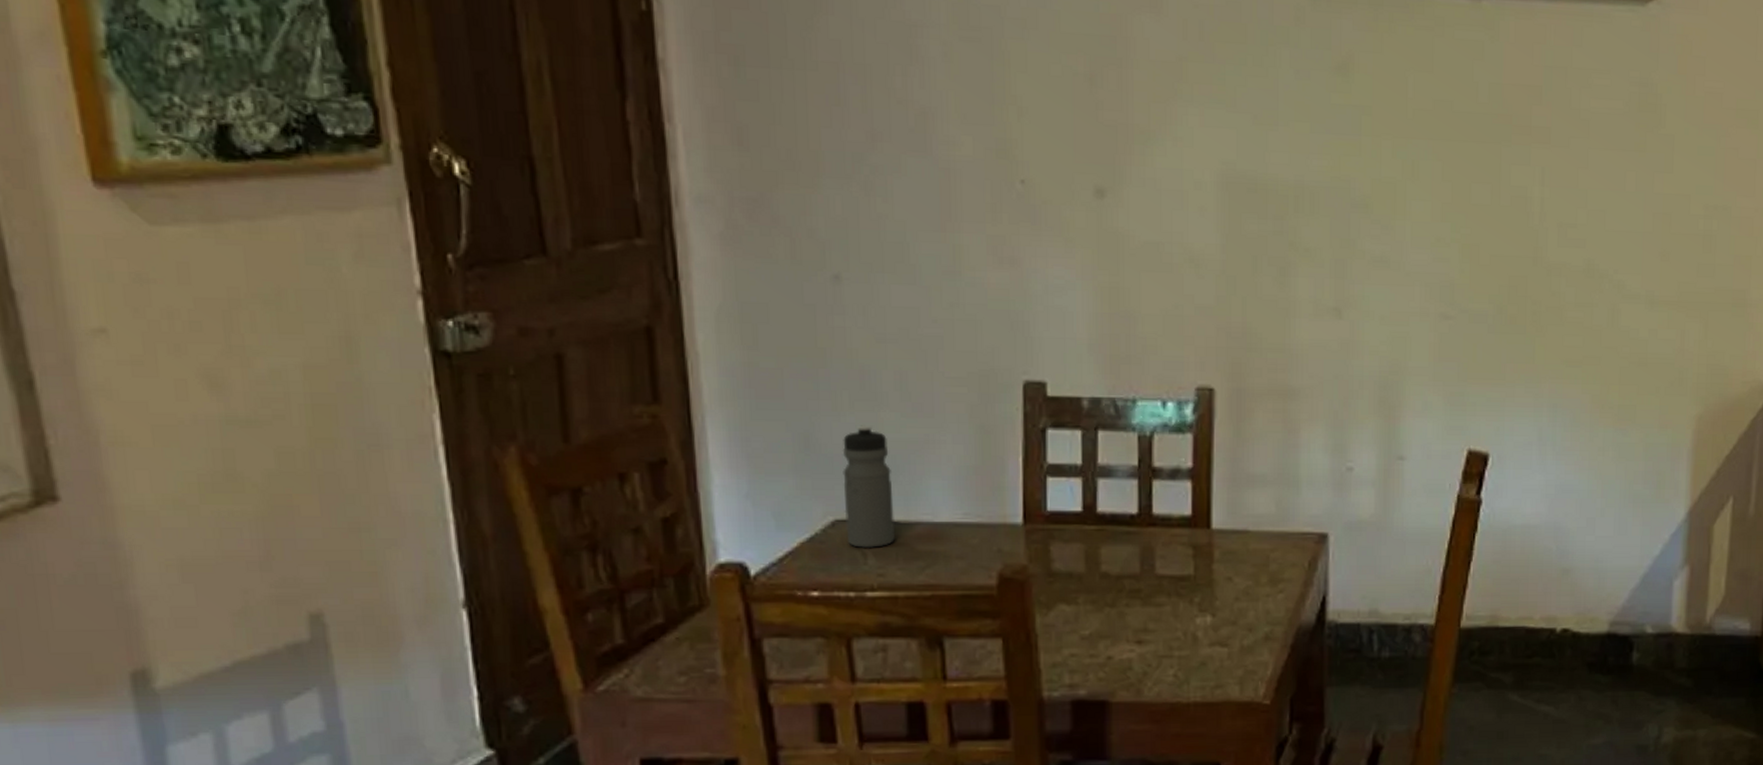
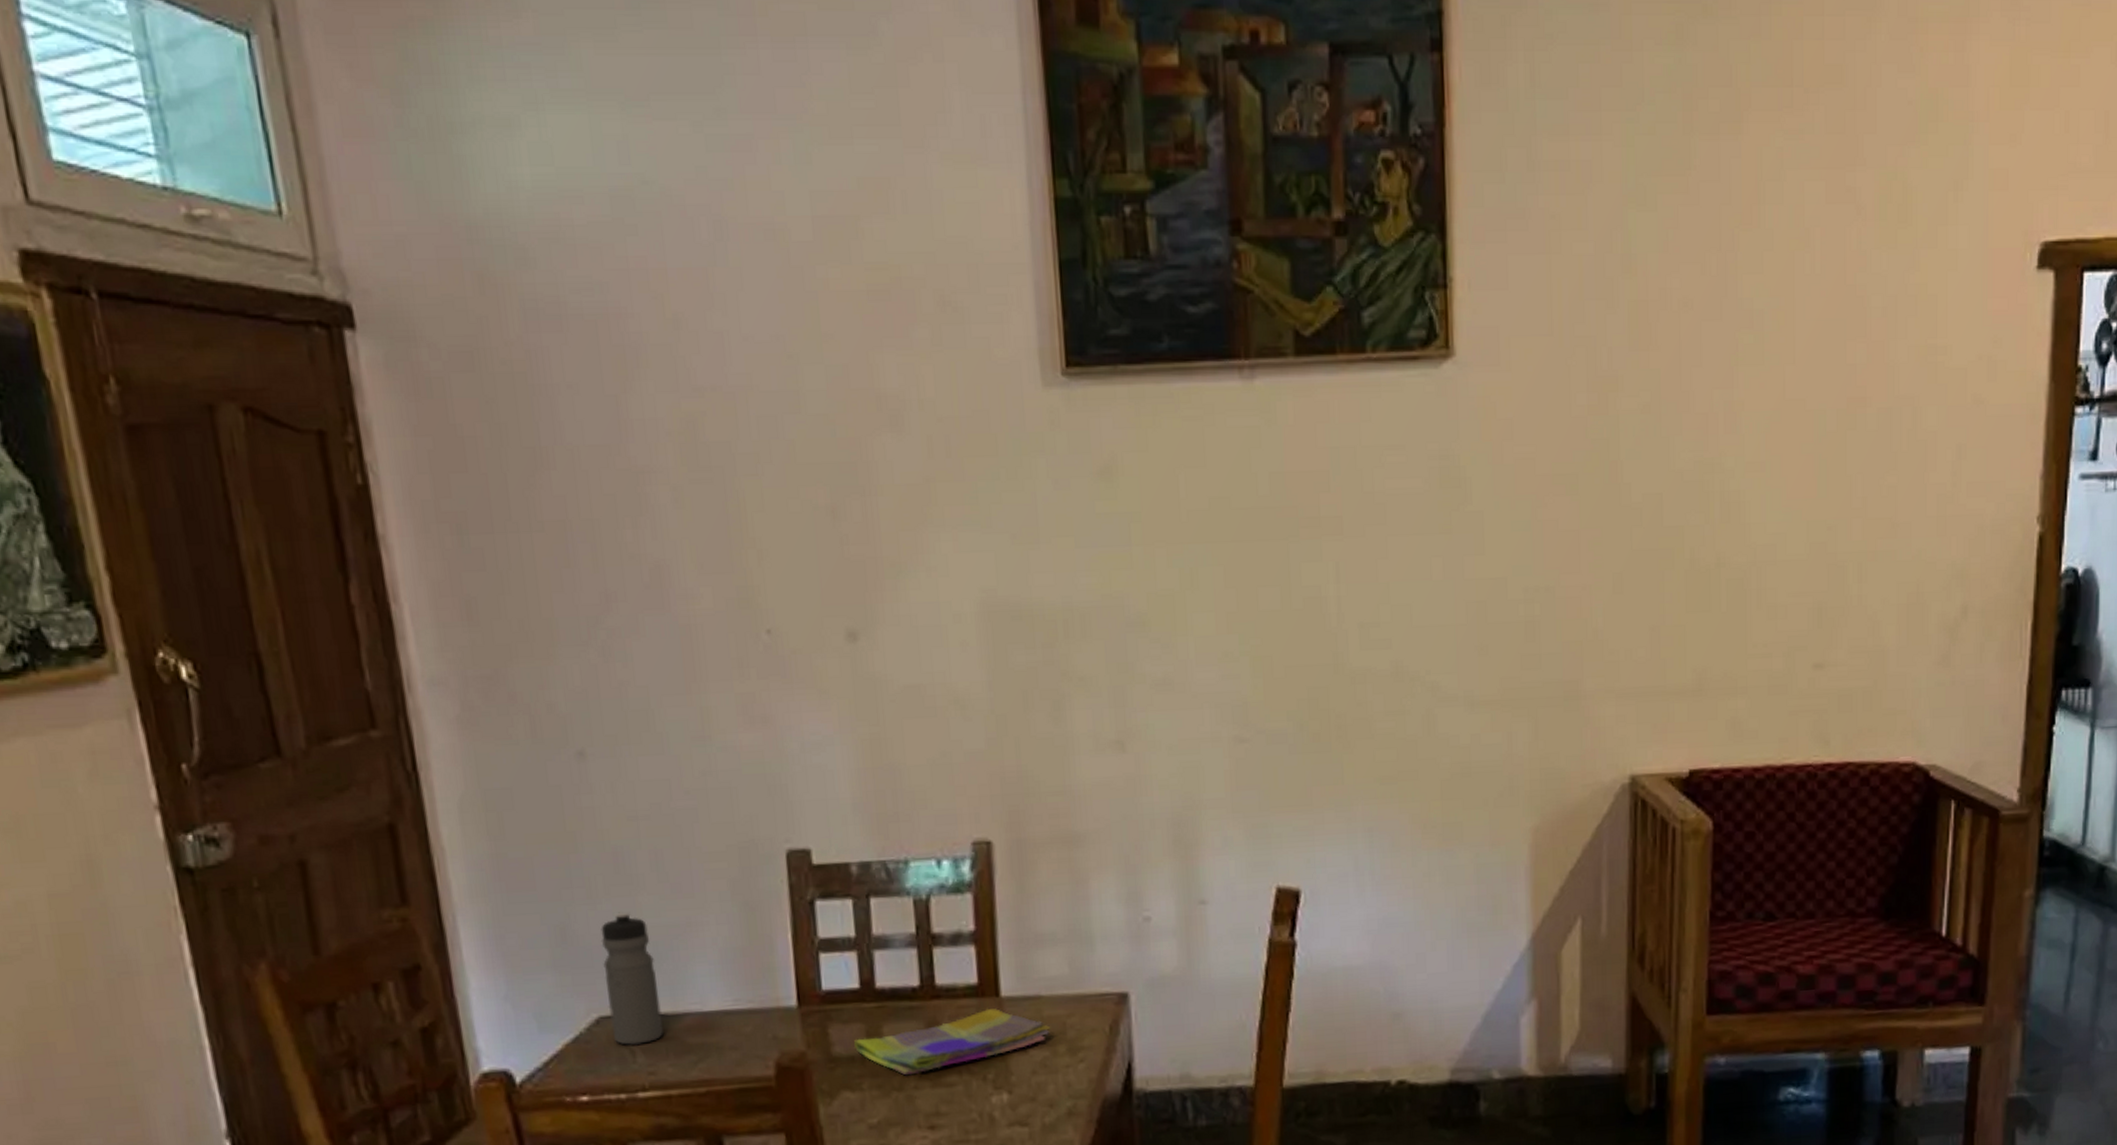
dish towel: none [1073,538,1256,594] -> present [854,1008,1051,1076]

